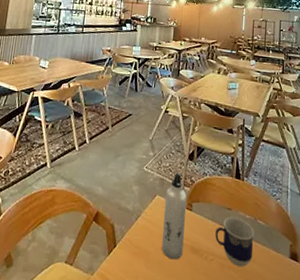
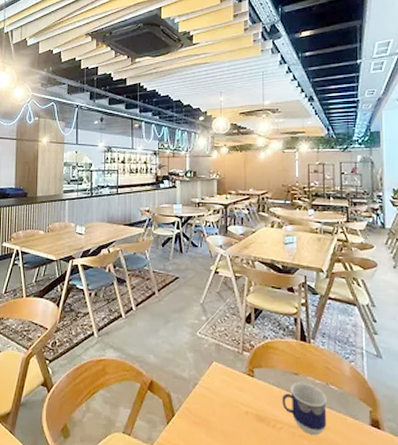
water bottle: present [161,172,187,260] -> none [223,337,248,429]

